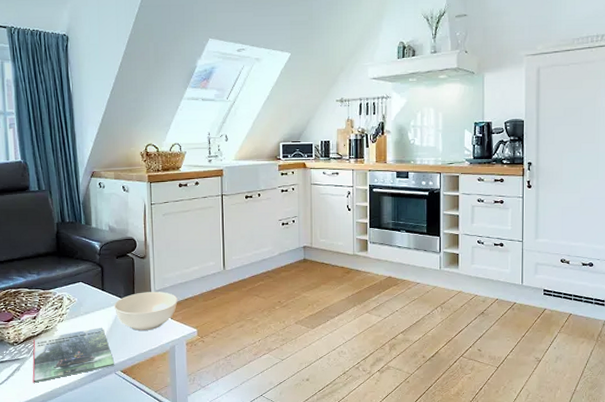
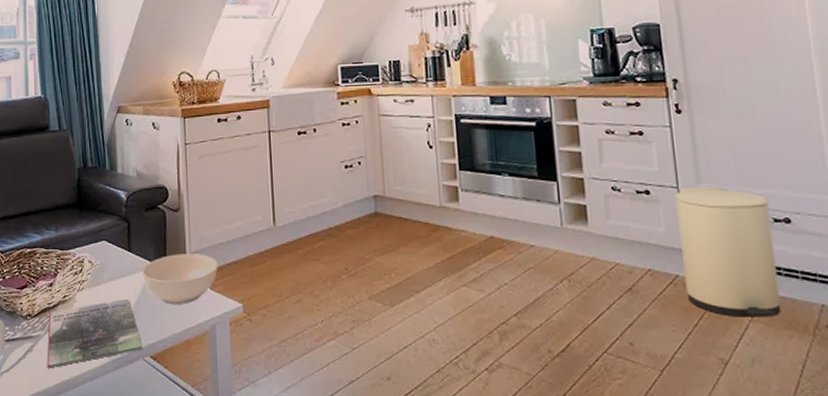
pedal bin: none [520,241,581,330] -> present [675,187,781,317]

